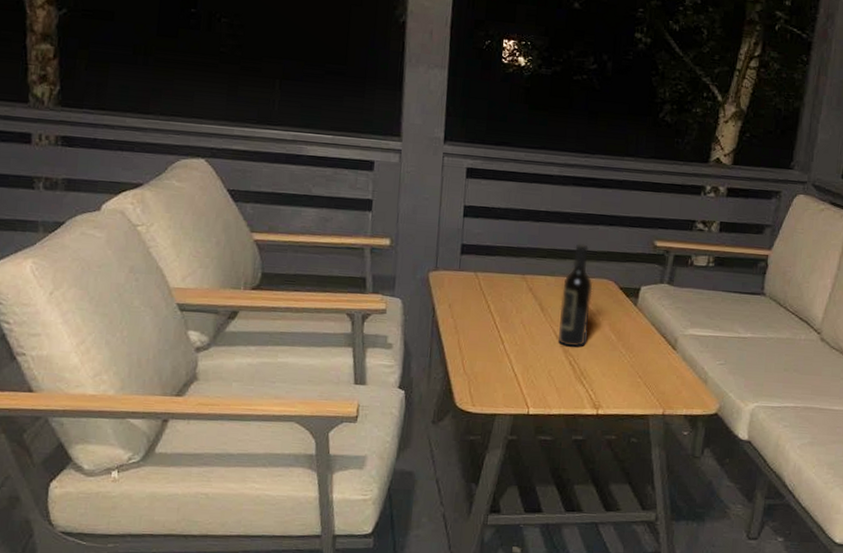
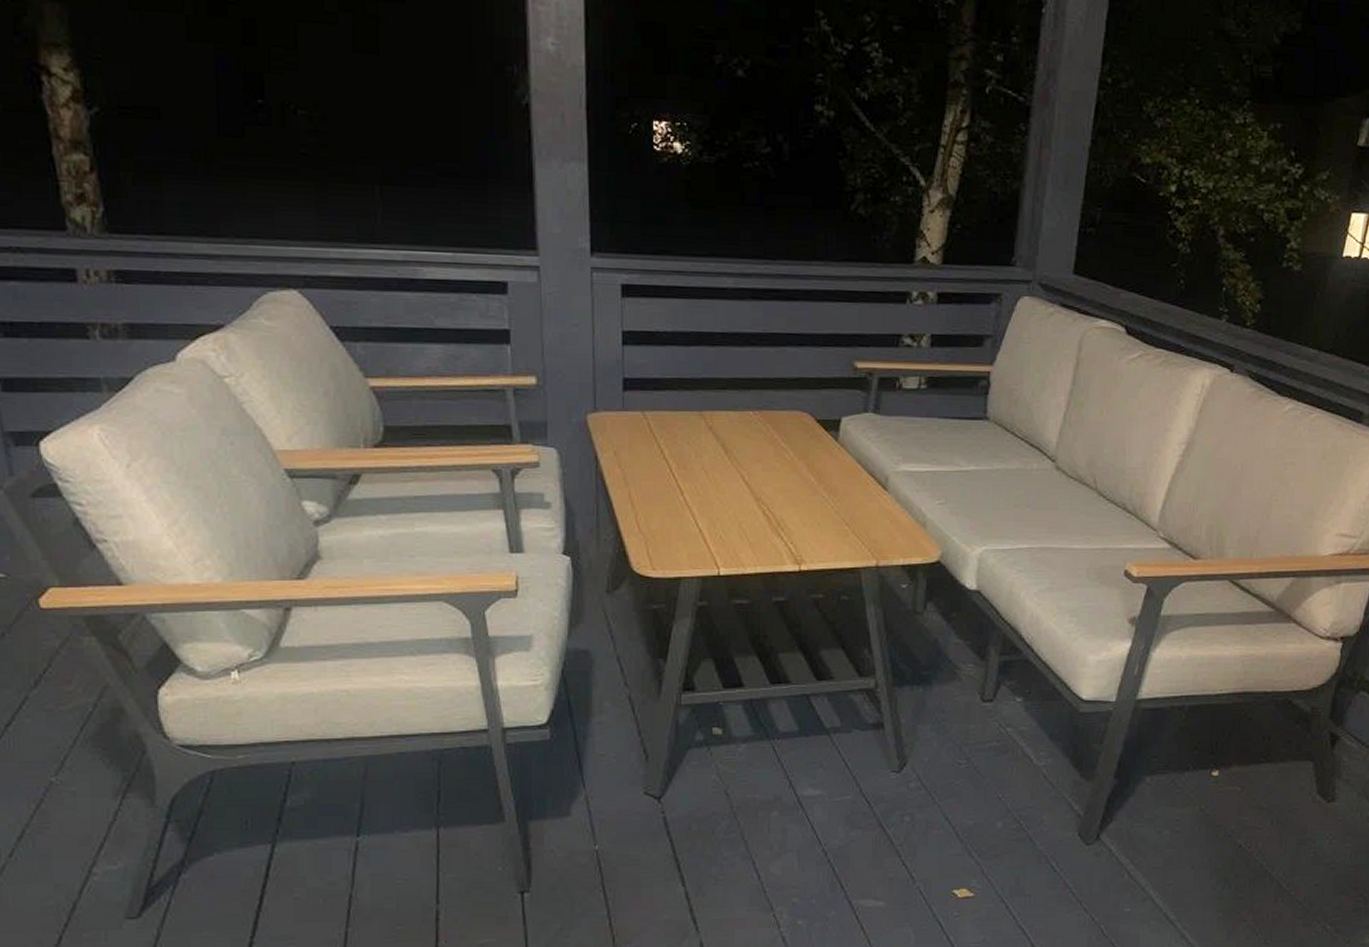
wine bottle: present [557,244,593,348] -> none [747,370,785,494]

